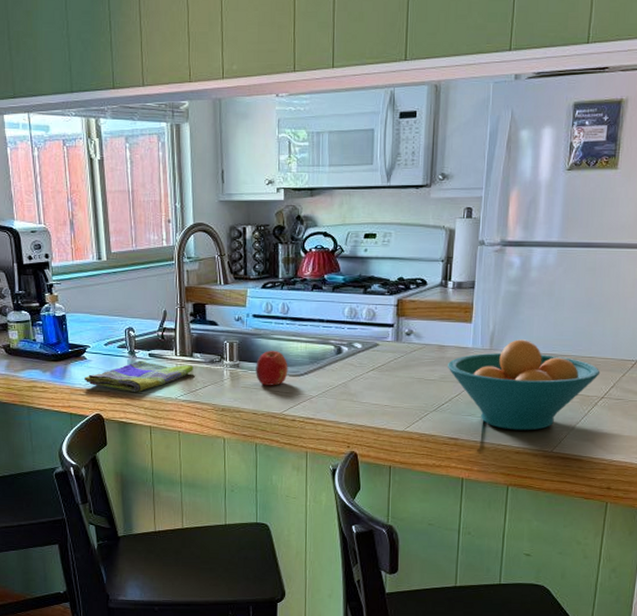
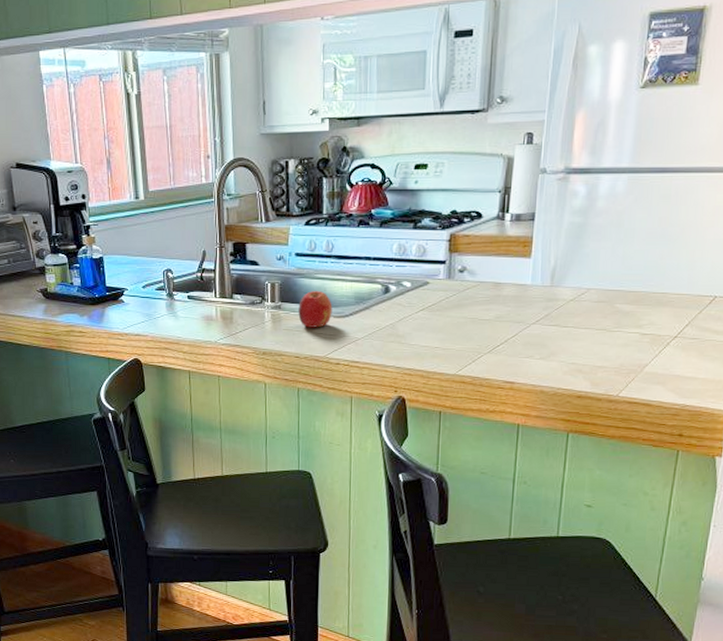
dish towel: present [84,361,194,392] -> none [122,303,234,335]
fruit bowl: present [448,339,601,431] -> none [504,275,674,374]

